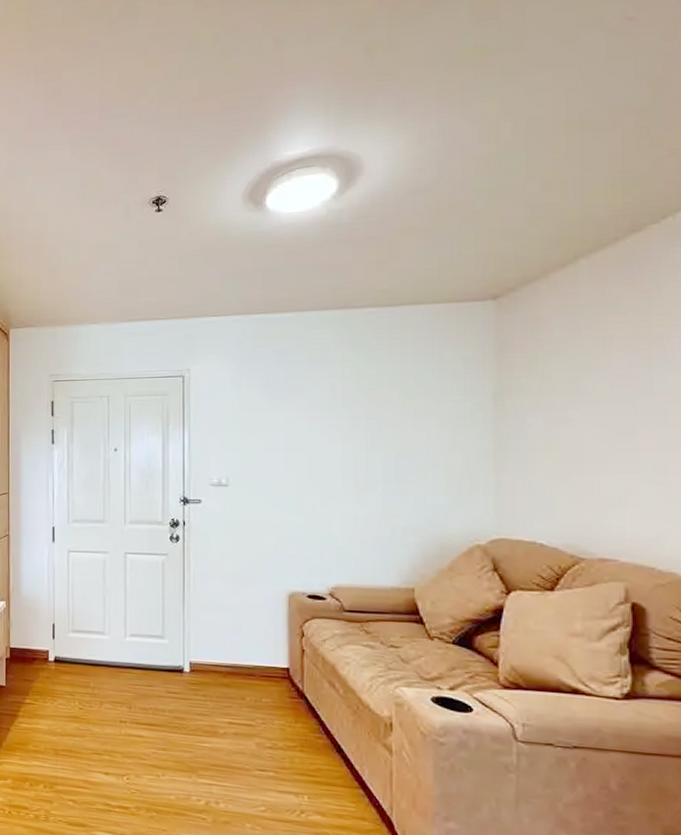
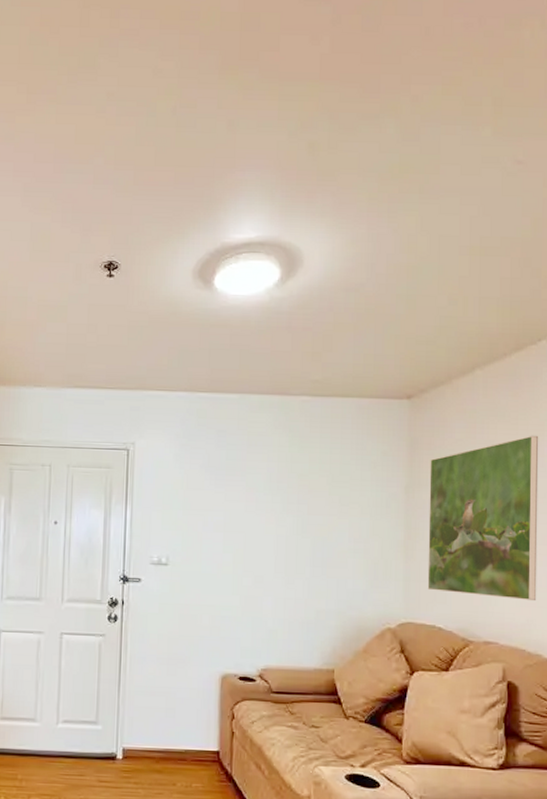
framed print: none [523,326,669,513] -> present [427,435,539,601]

